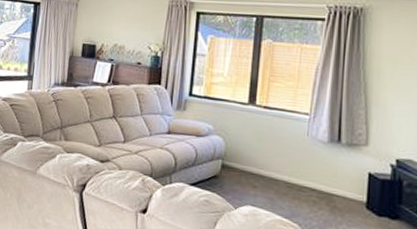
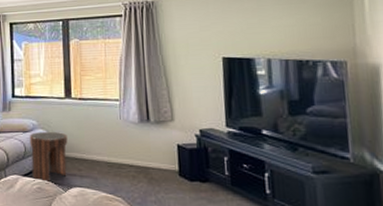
side table: none [200,138,246,198] -> present [29,131,68,184]

